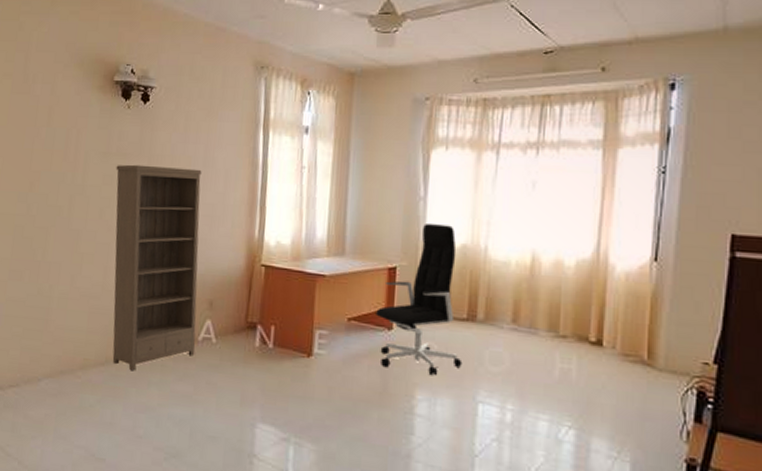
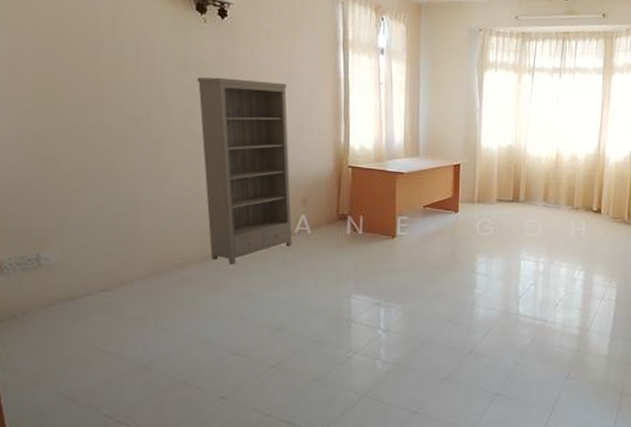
office chair: present [376,224,463,376] -> none [445,130,510,244]

